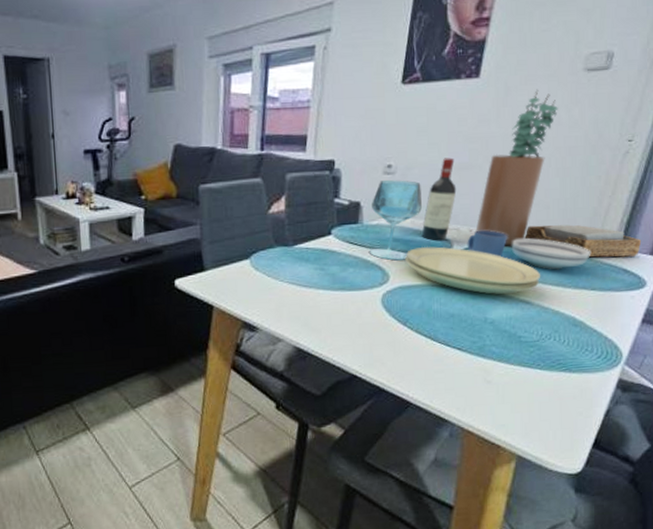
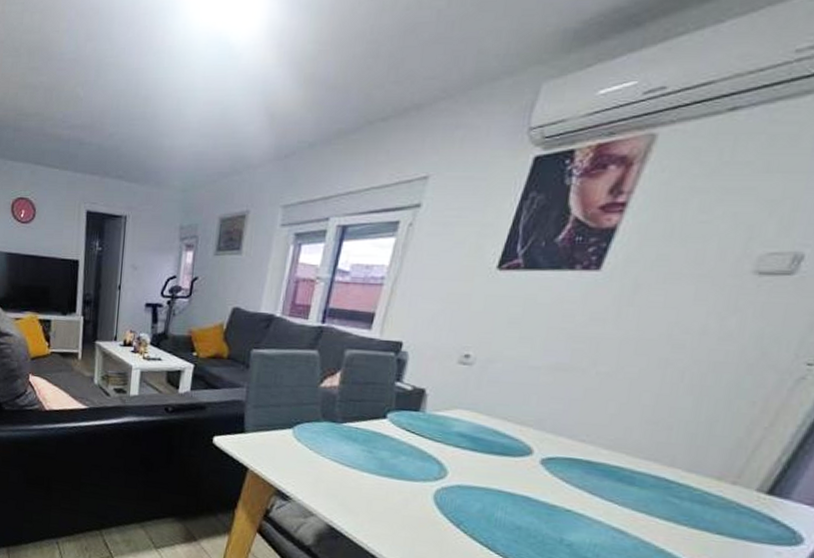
wine glass: present [370,180,423,261] -> none [428,370,503,458]
plate: present [405,246,541,295] -> none [470,447,647,519]
wine bottle: present [421,157,457,241] -> none [494,355,551,445]
mug: present [467,229,508,257] -> none [551,440,608,475]
vase: present [475,89,558,247] -> none [565,290,706,466]
bowl: present [511,238,590,270] -> none [609,458,724,504]
napkin holder: present [524,224,642,258] -> none [630,445,806,507]

